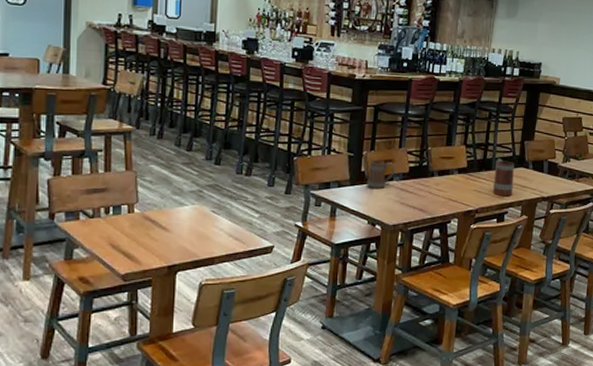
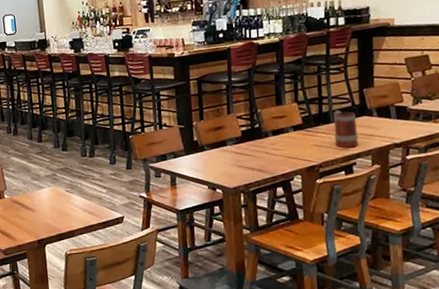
beer mug: present [366,159,395,190] -> none [200,128,227,156]

